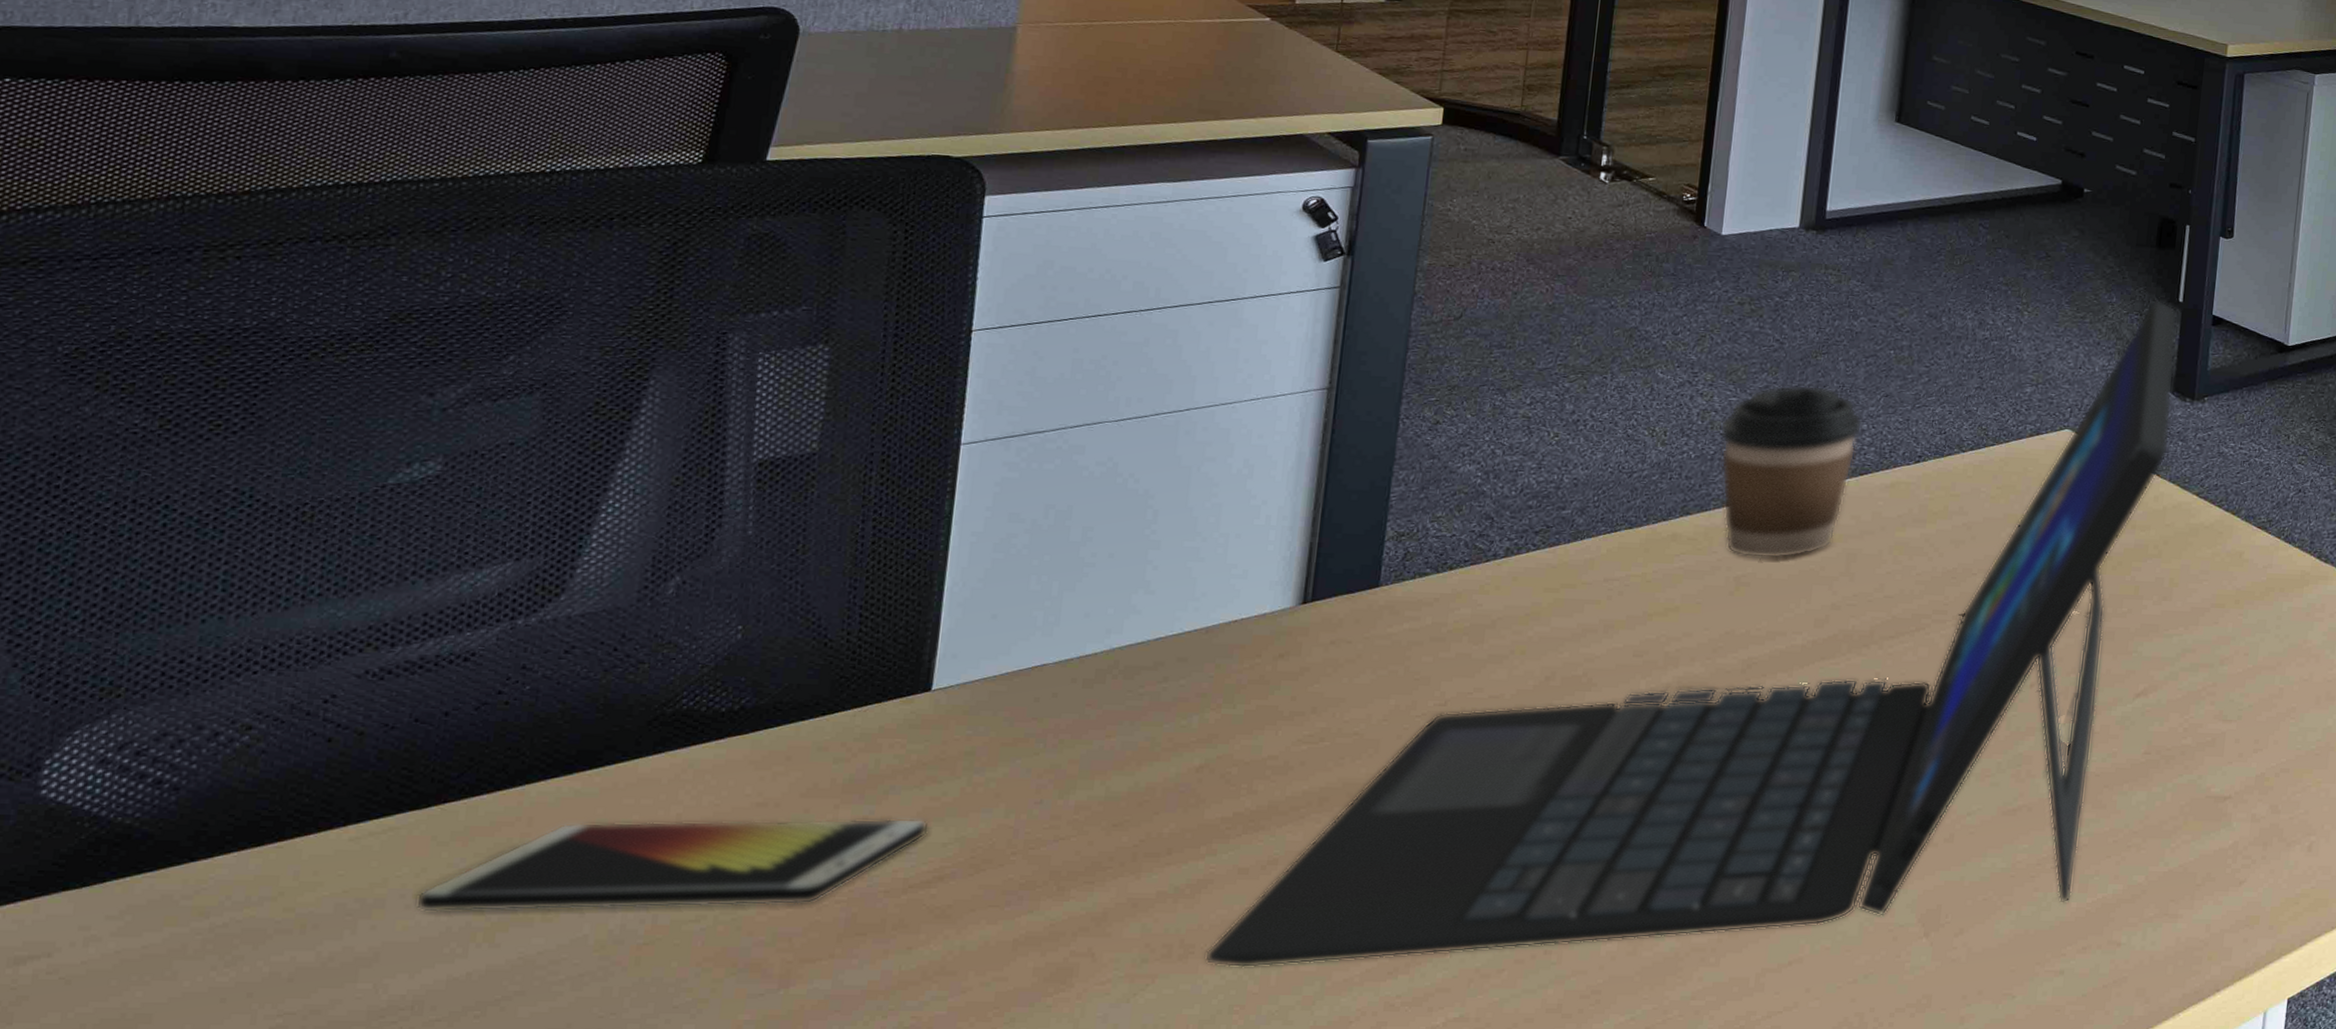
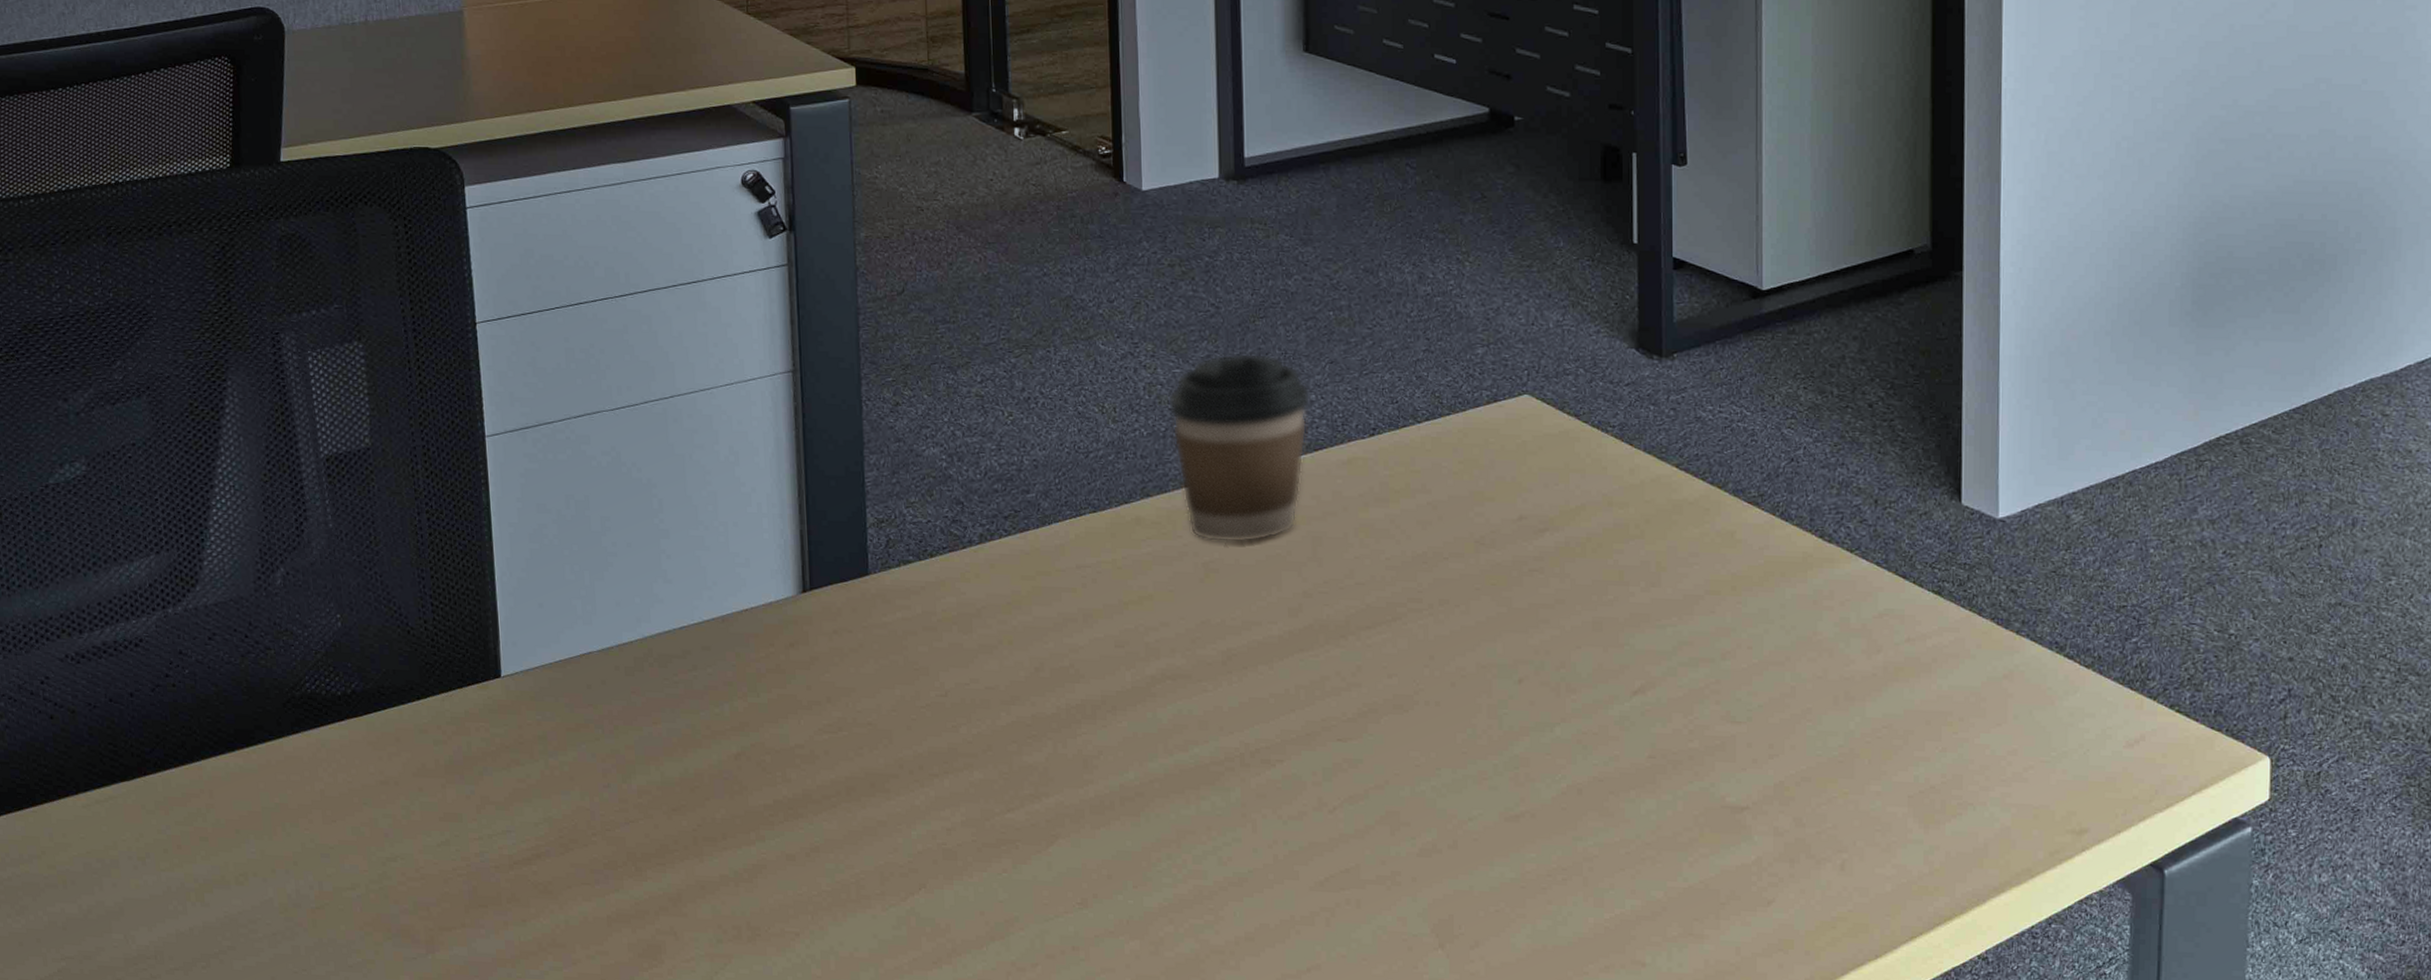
smartphone: present [415,818,929,913] -> none [140,795,521,877]
laptop: present [1204,299,2177,968] -> none [769,241,1640,953]

